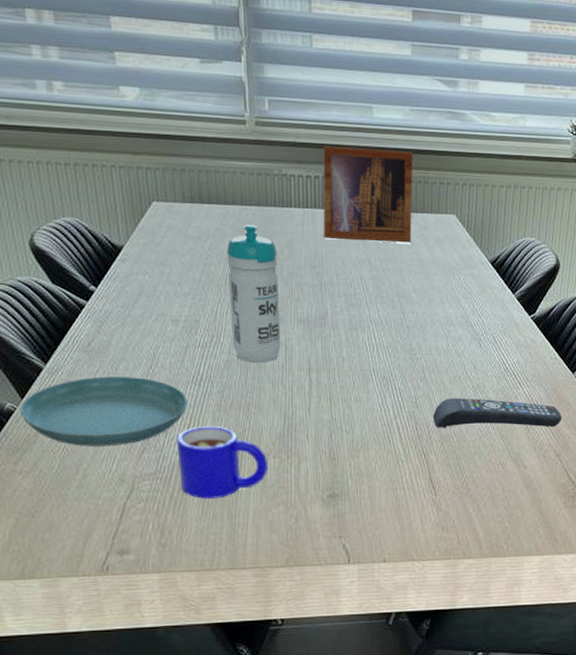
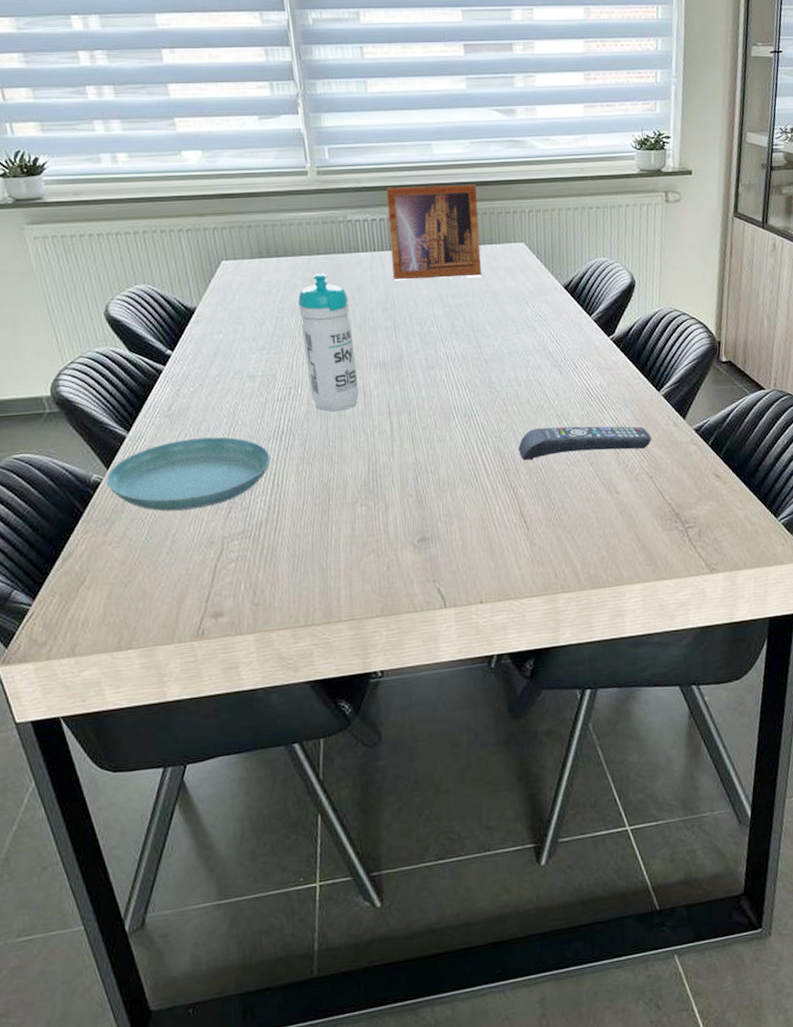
mug: present [176,426,269,500] -> none [262,479,356,555]

